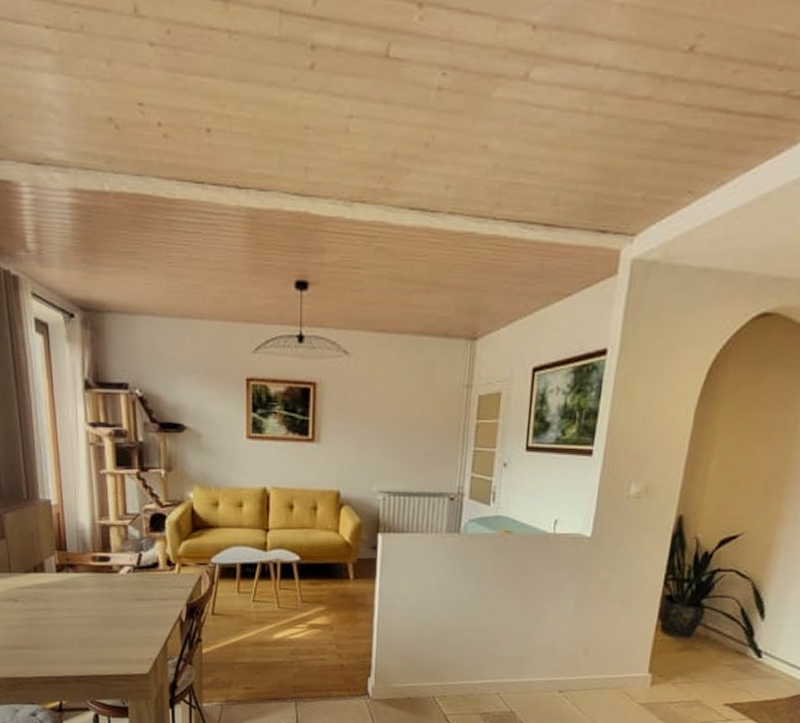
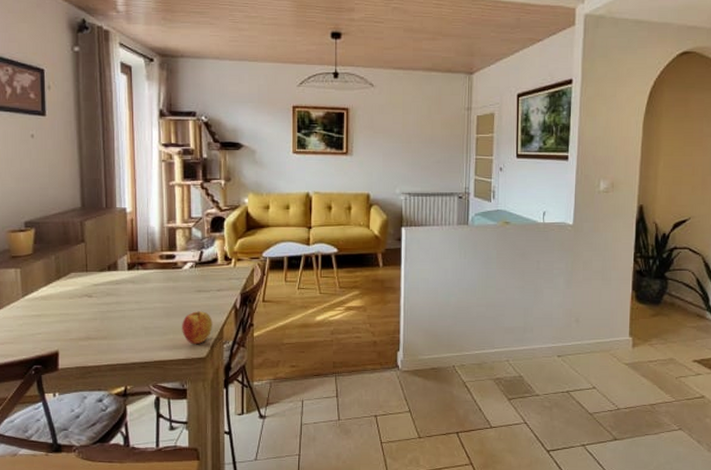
apple: none [120,622,155,660] -> present [182,311,213,345]

